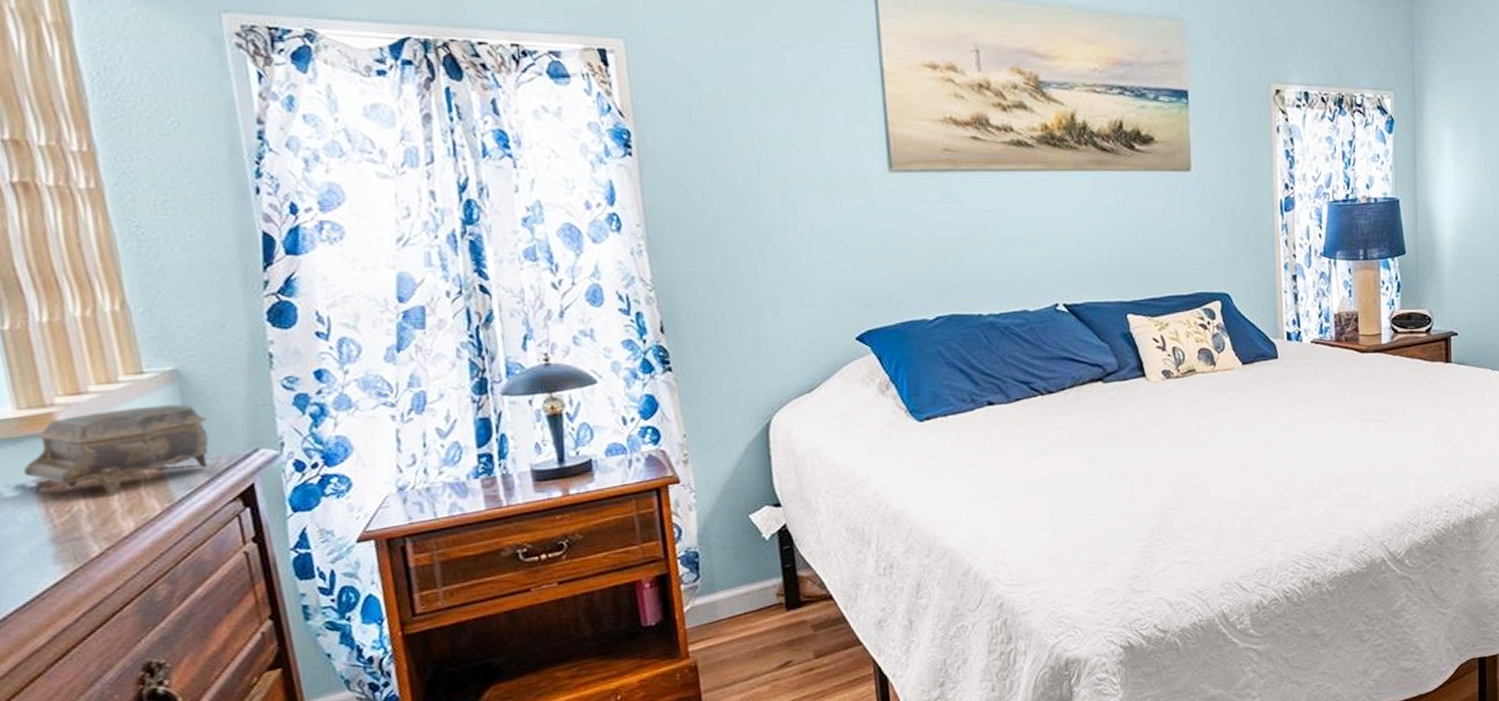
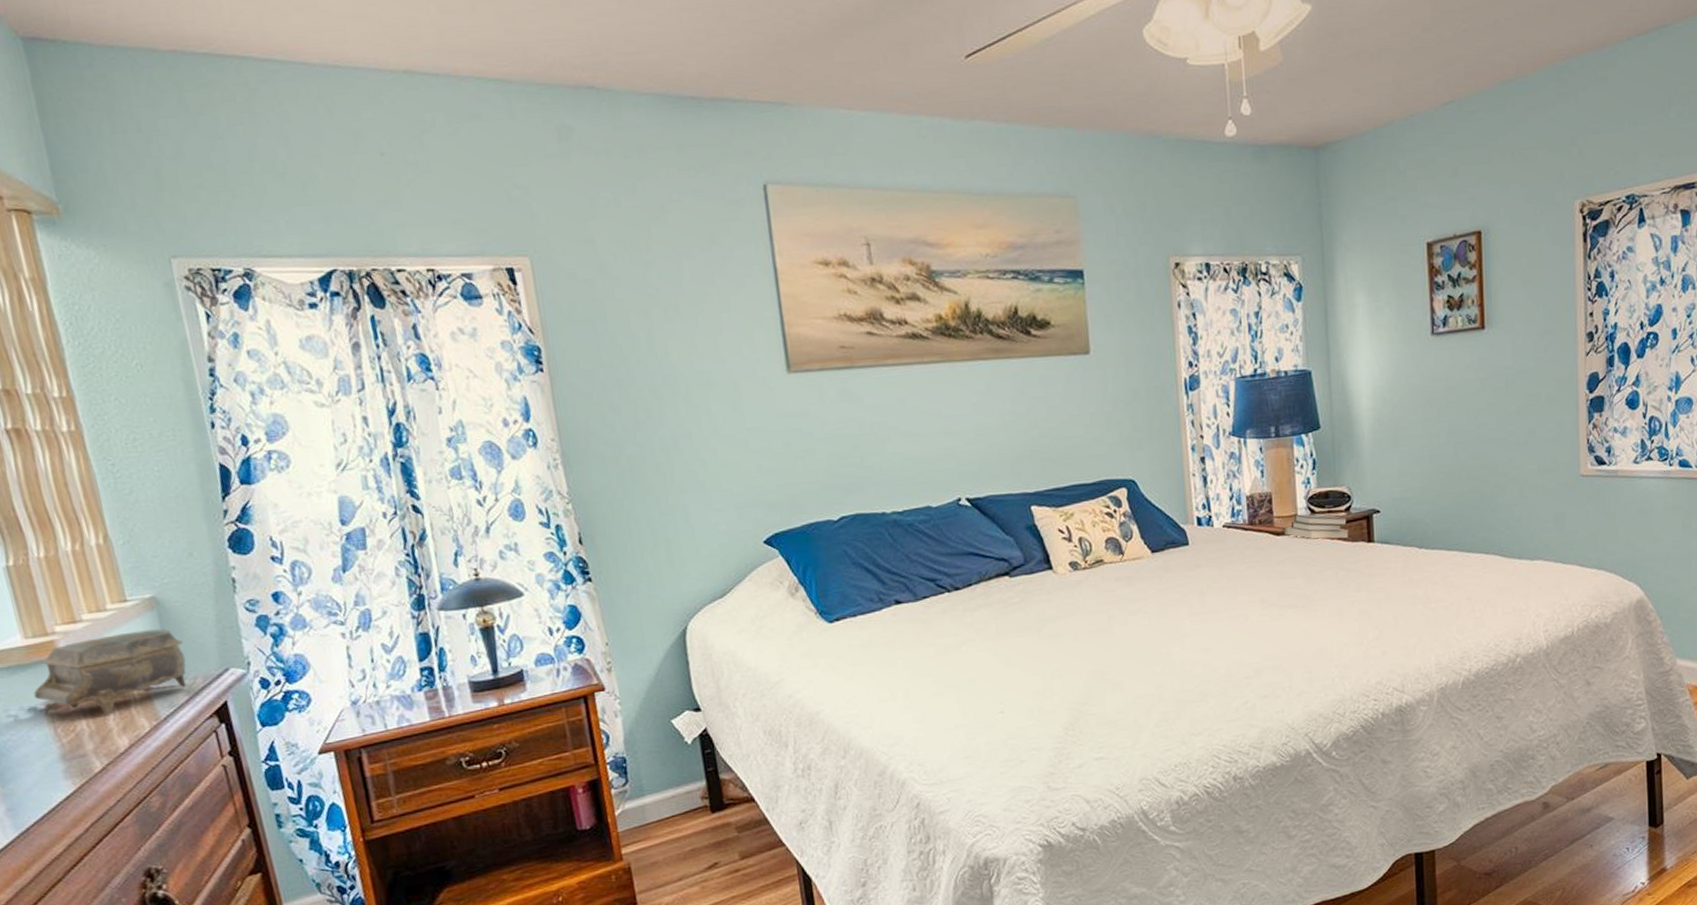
books: none [1369,333,1429,358] -> present [1284,514,1350,539]

